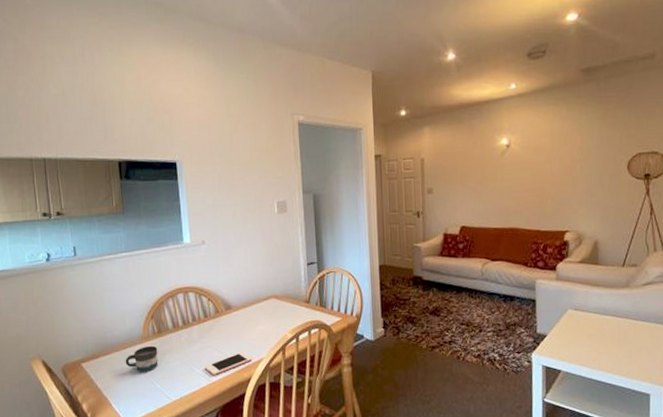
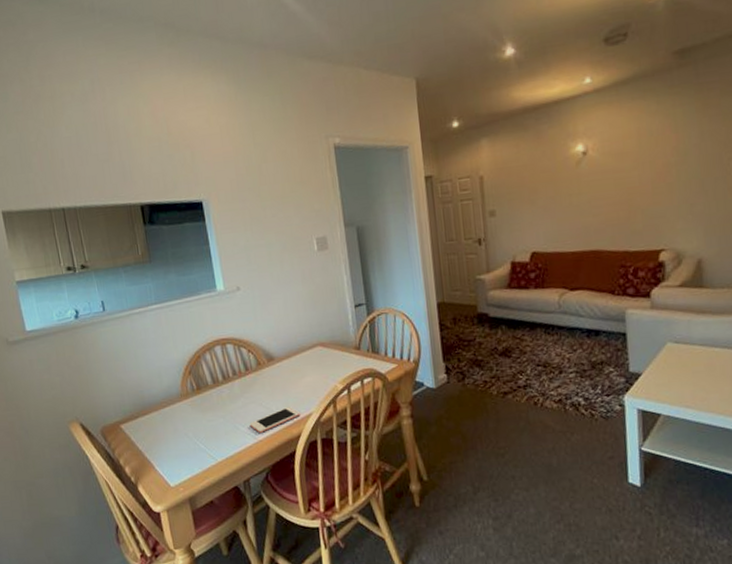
mug: present [125,345,158,372] -> none [165,403,199,432]

